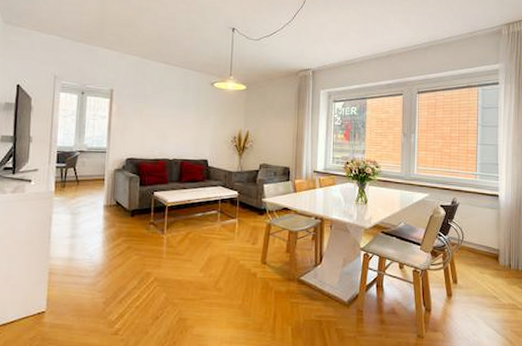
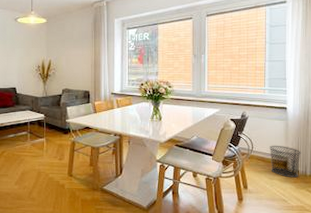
waste bin: none [480,235,513,273] -> present [269,145,301,178]

